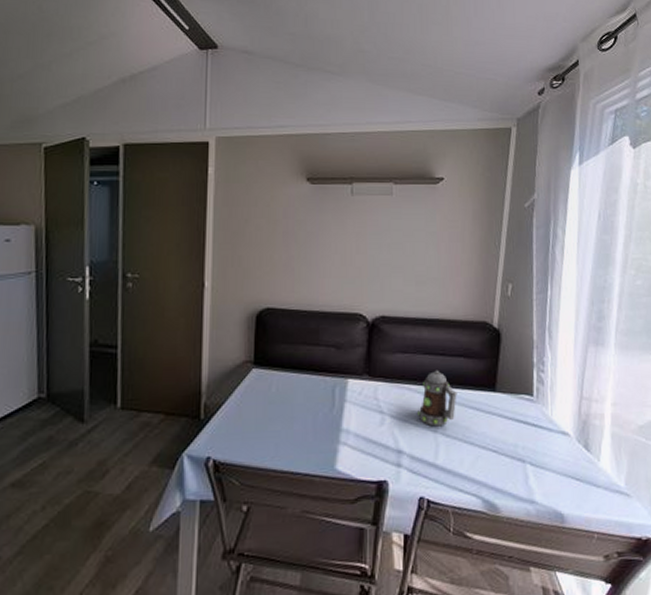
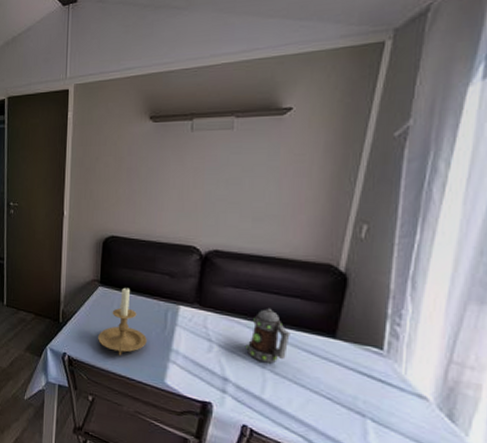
candle holder: none [253,364,313,448] -> present [98,286,147,356]

